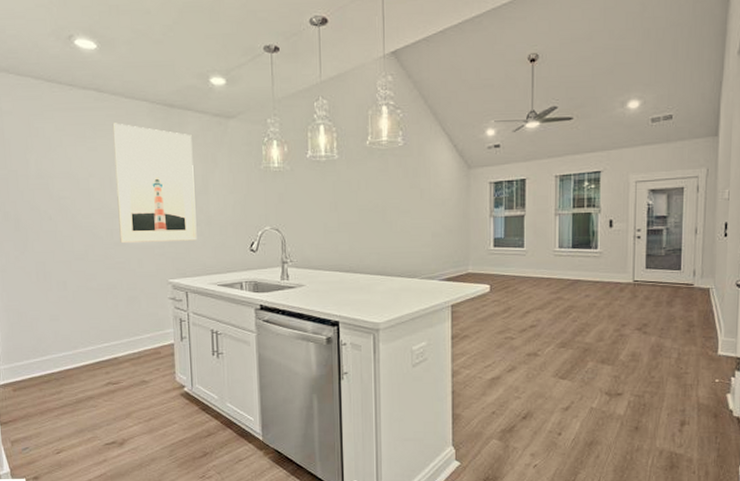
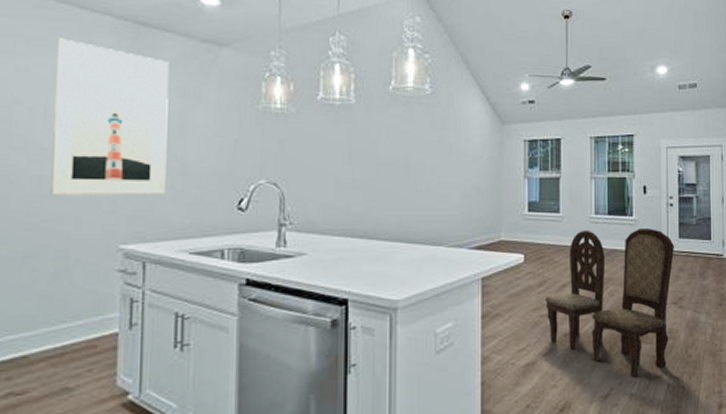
dining chair: none [510,260,641,393] -> present [545,229,675,376]

